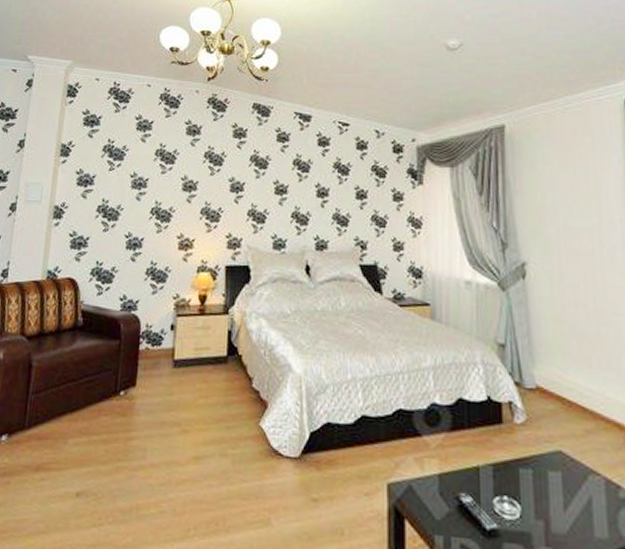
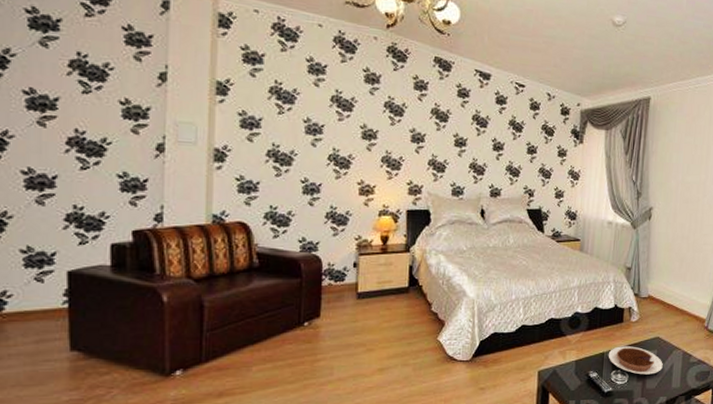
chocolate tart: none [485,459,575,511] -> present [608,346,663,375]

